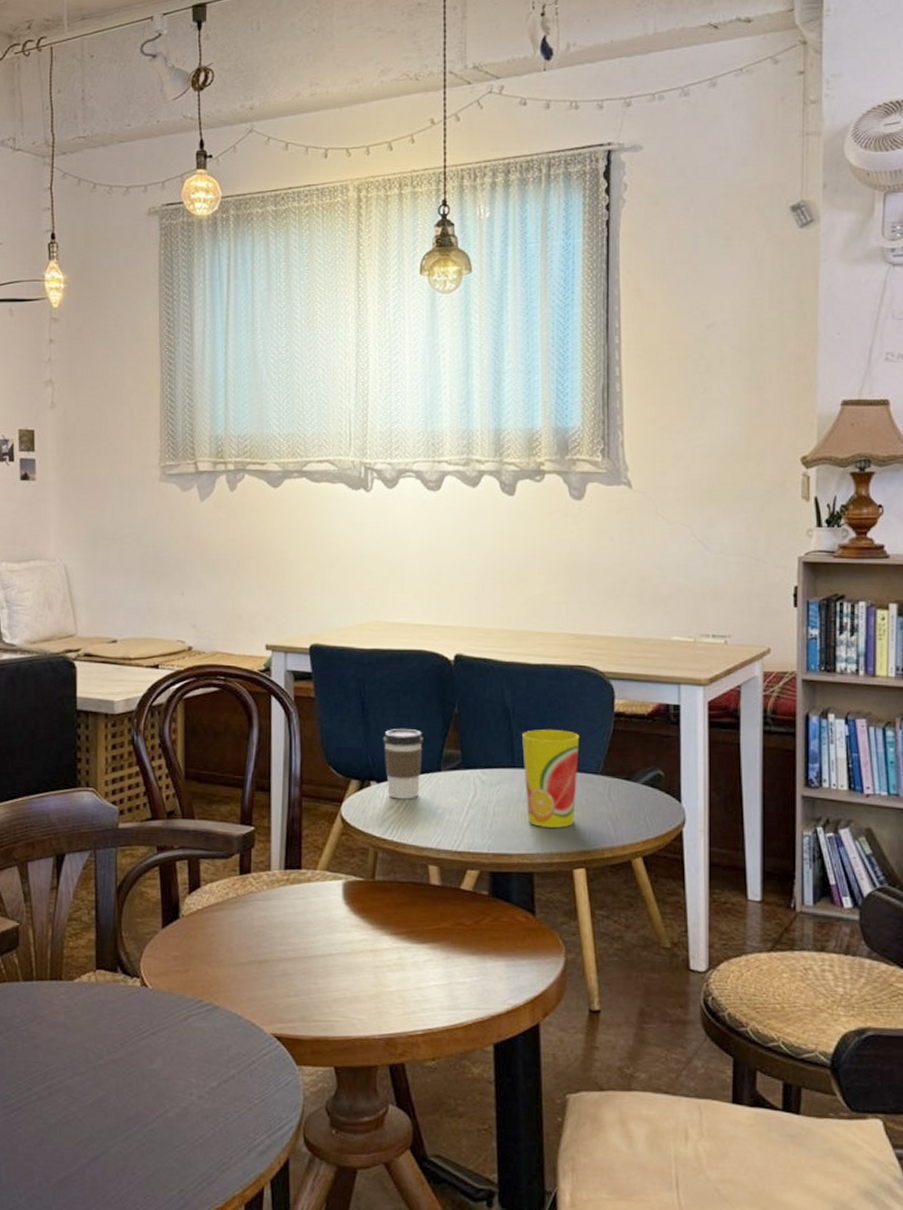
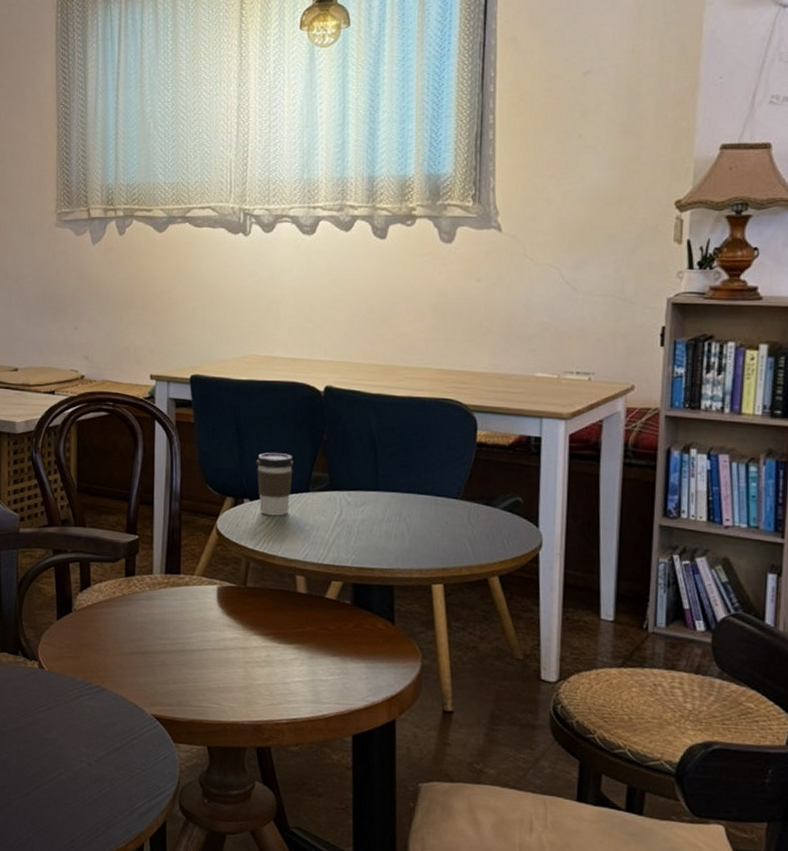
cup: present [522,730,580,829] -> none [387,456,442,547]

